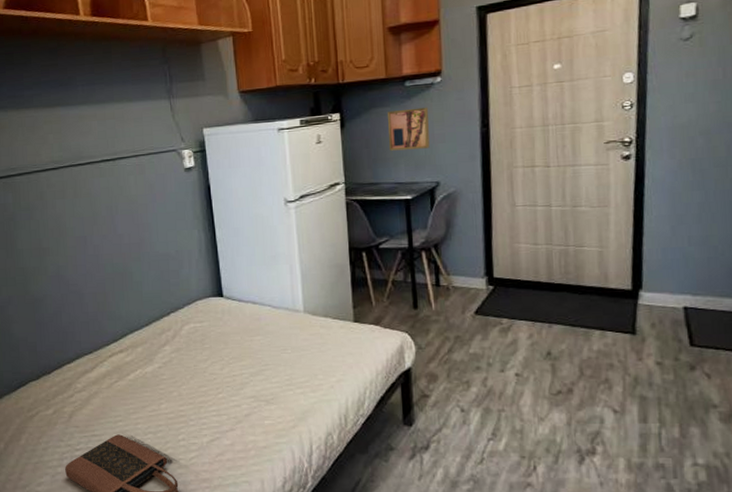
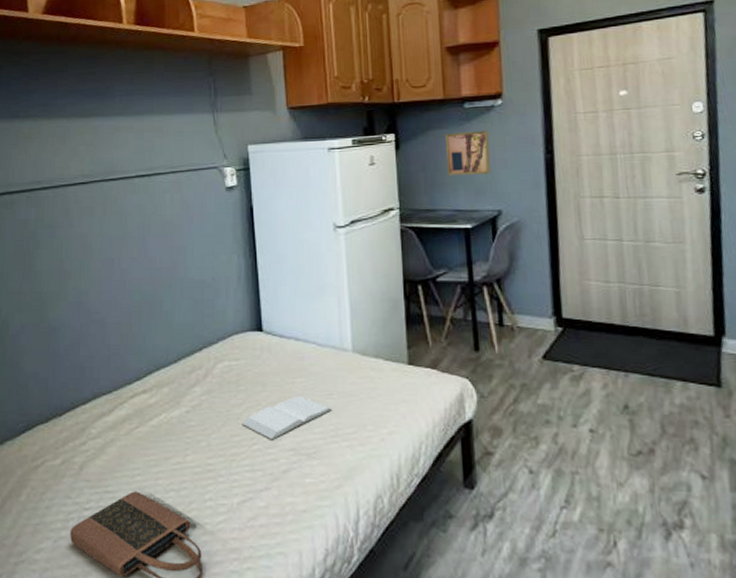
book: none [207,351,286,390] -> present [241,395,332,440]

